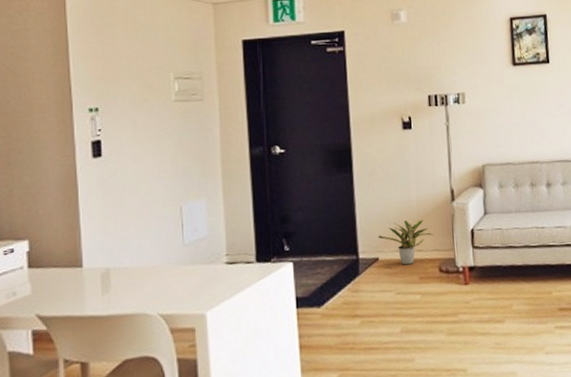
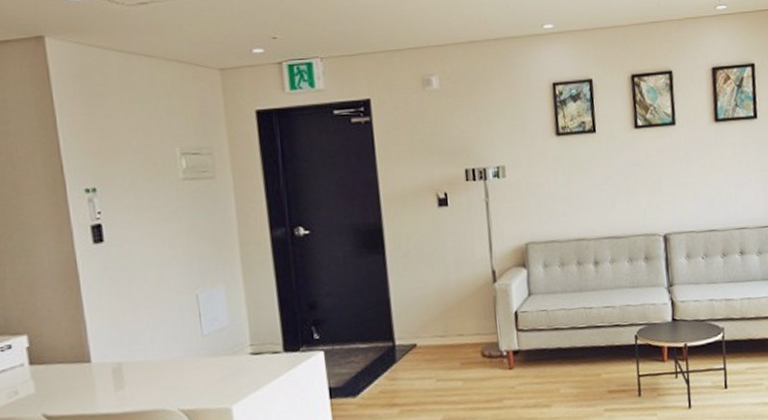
potted plant: present [378,219,434,265] -> none [415,302,476,351]

